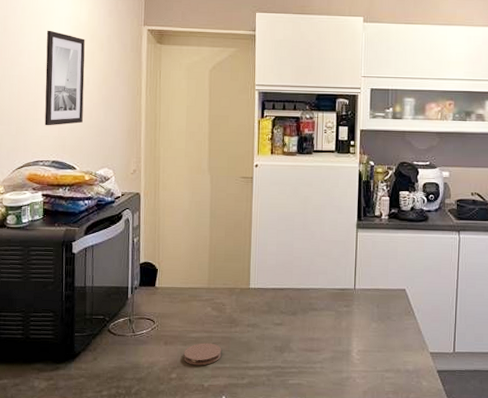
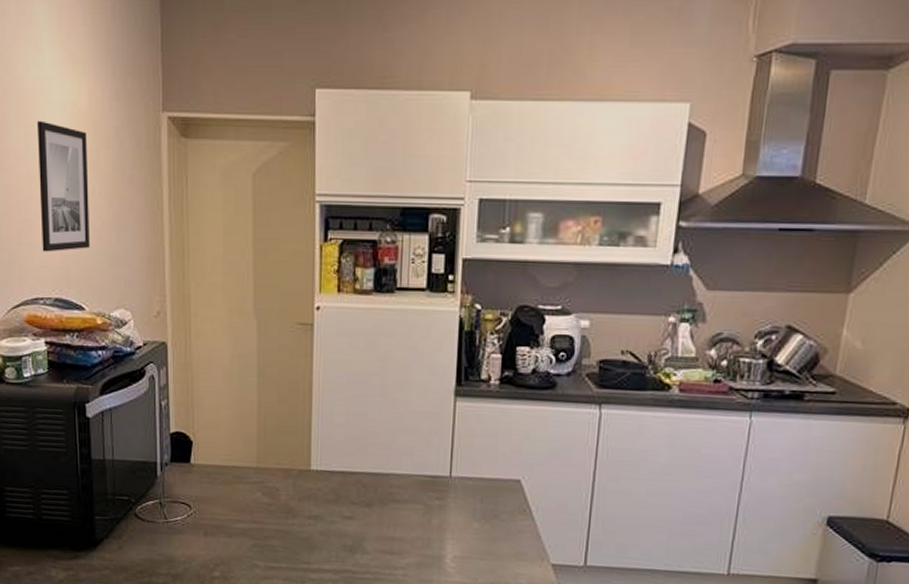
coaster: present [184,343,222,366] -> none [228,536,276,564]

